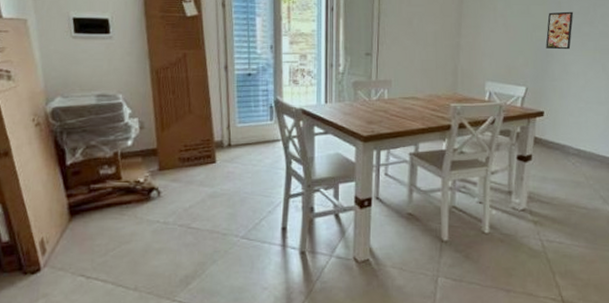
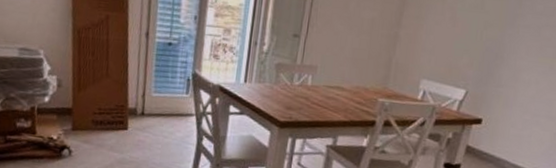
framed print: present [545,11,574,50] -> none [496,10,536,54]

